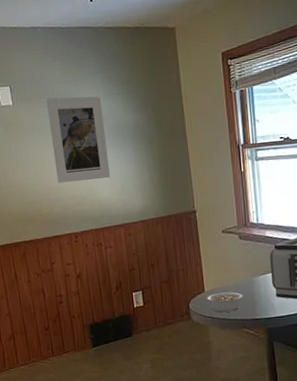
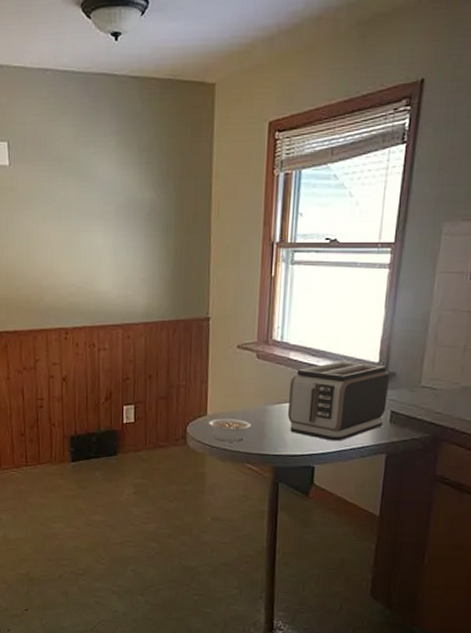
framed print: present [46,96,111,184] -> none [49,161,115,267]

